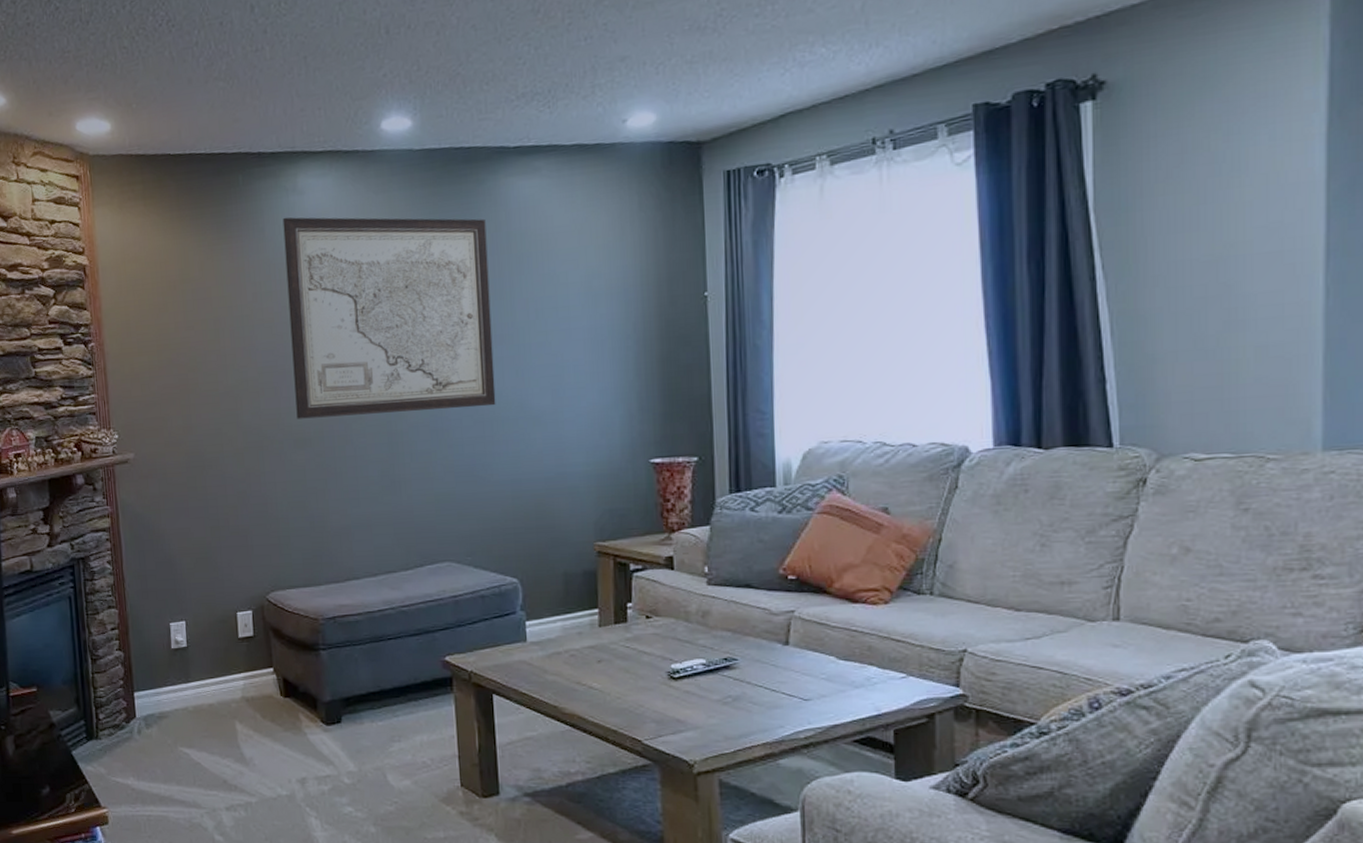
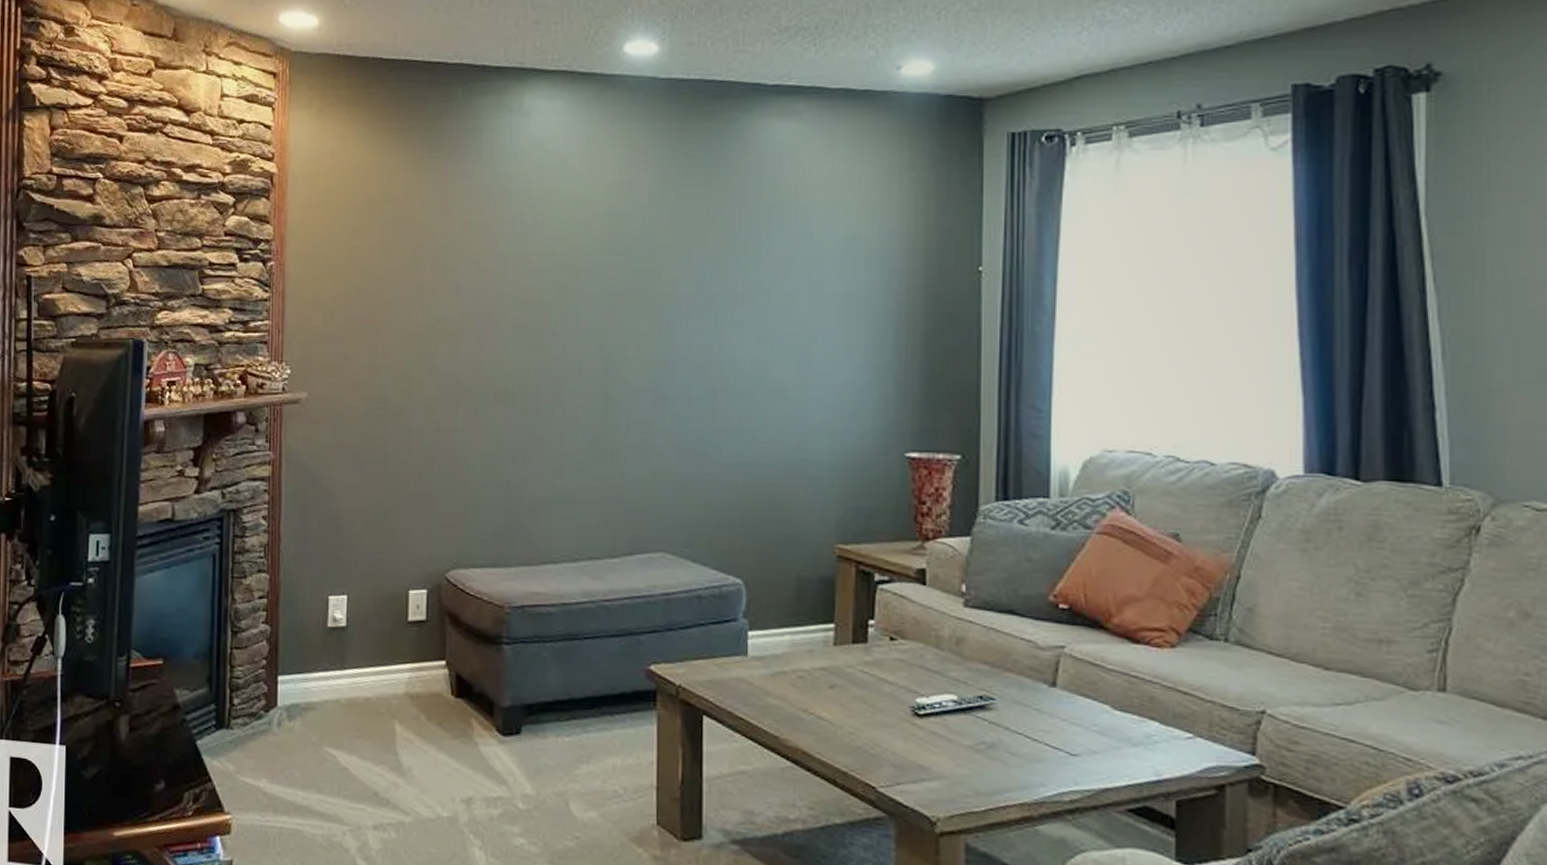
wall art: present [282,217,496,419] -> none [500,140,734,375]

